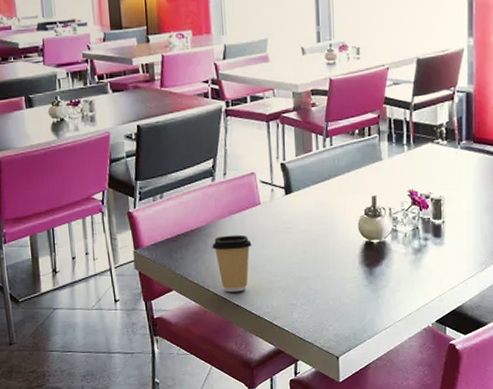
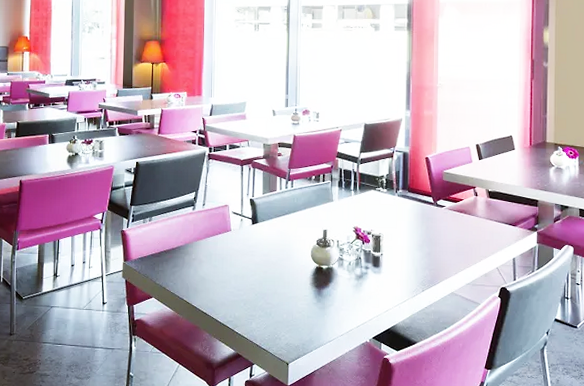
coffee cup: present [212,234,252,292] -> none [188,254,222,302]

